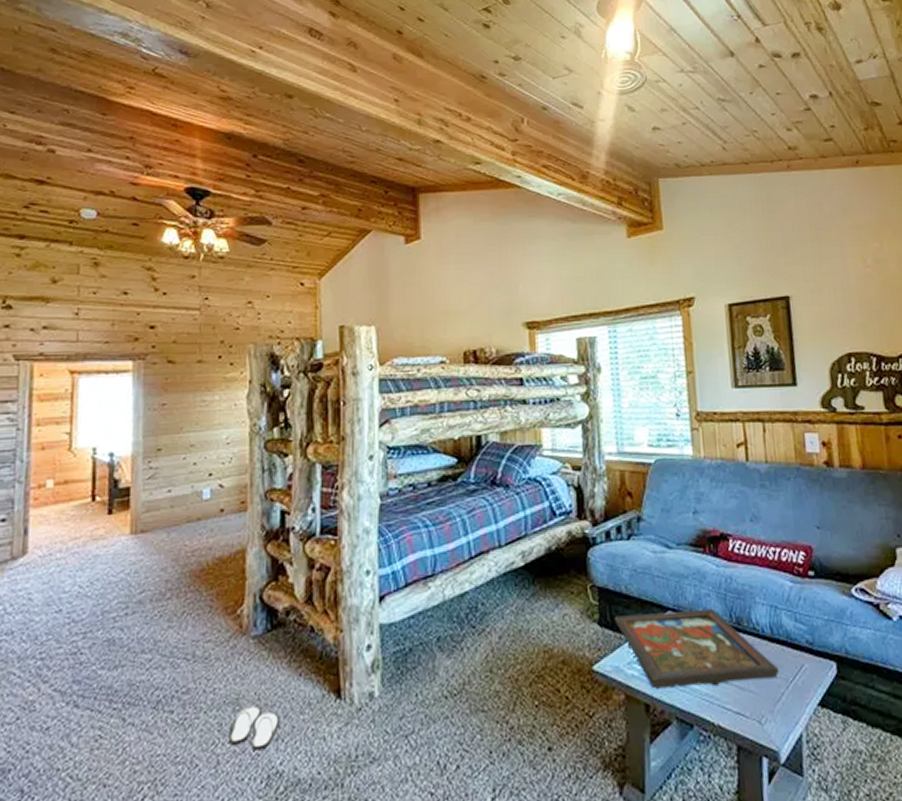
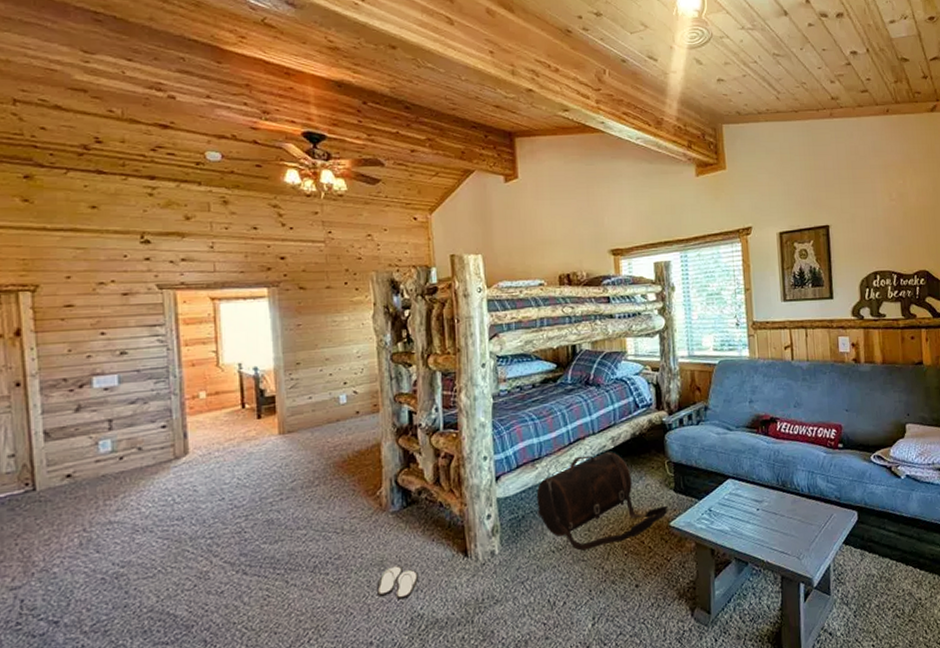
duffel bag: none [427,569,591,698] -> present [536,451,668,551]
framed painting: present [614,608,779,689] -> none [686,475,814,538]

